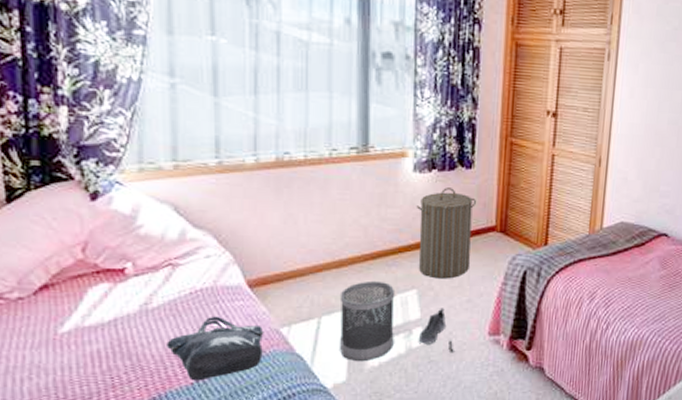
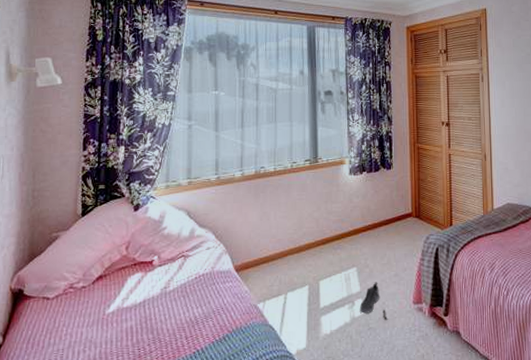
tote bag: present [167,316,264,381] -> none [178,295,246,350]
wastebasket: present [339,280,396,362] -> none [300,261,341,330]
laundry hamper: present [416,187,476,279] -> none [352,185,396,258]

